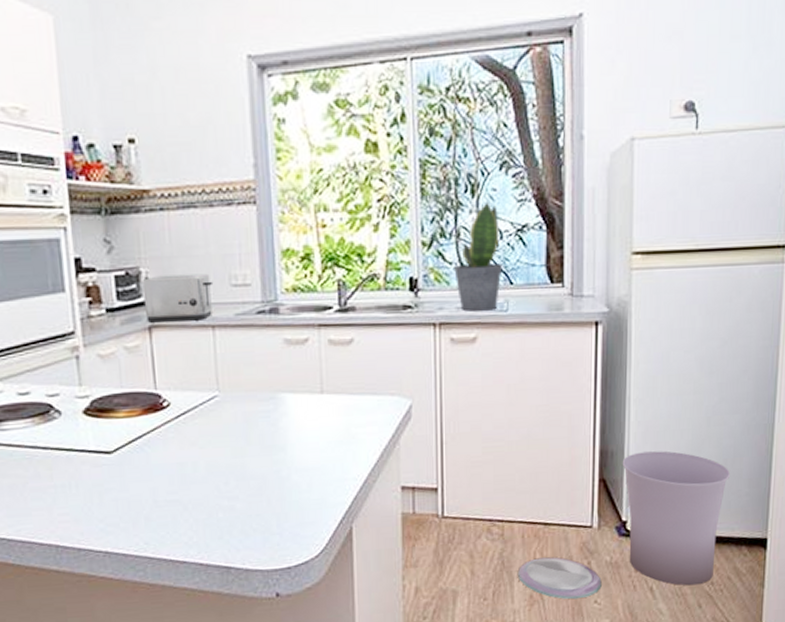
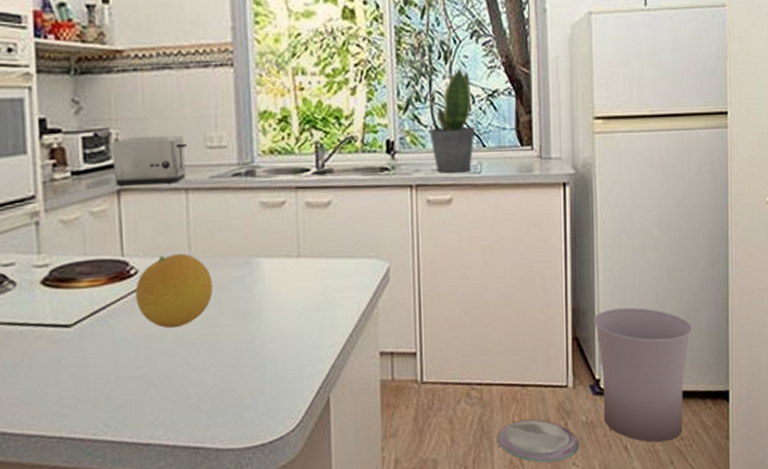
fruit: none [168,388,241,458] -> present [135,253,213,329]

